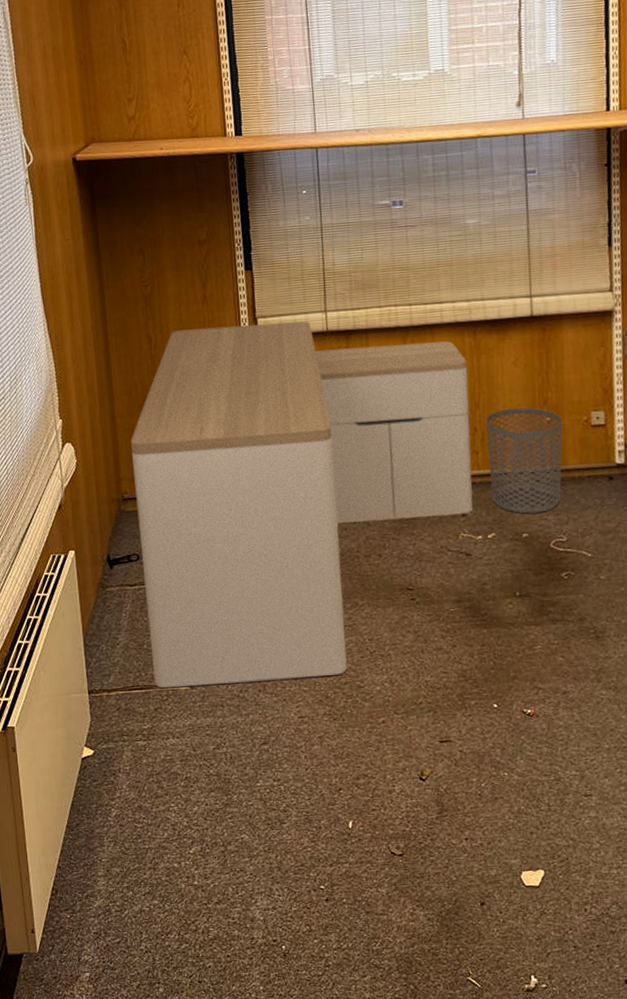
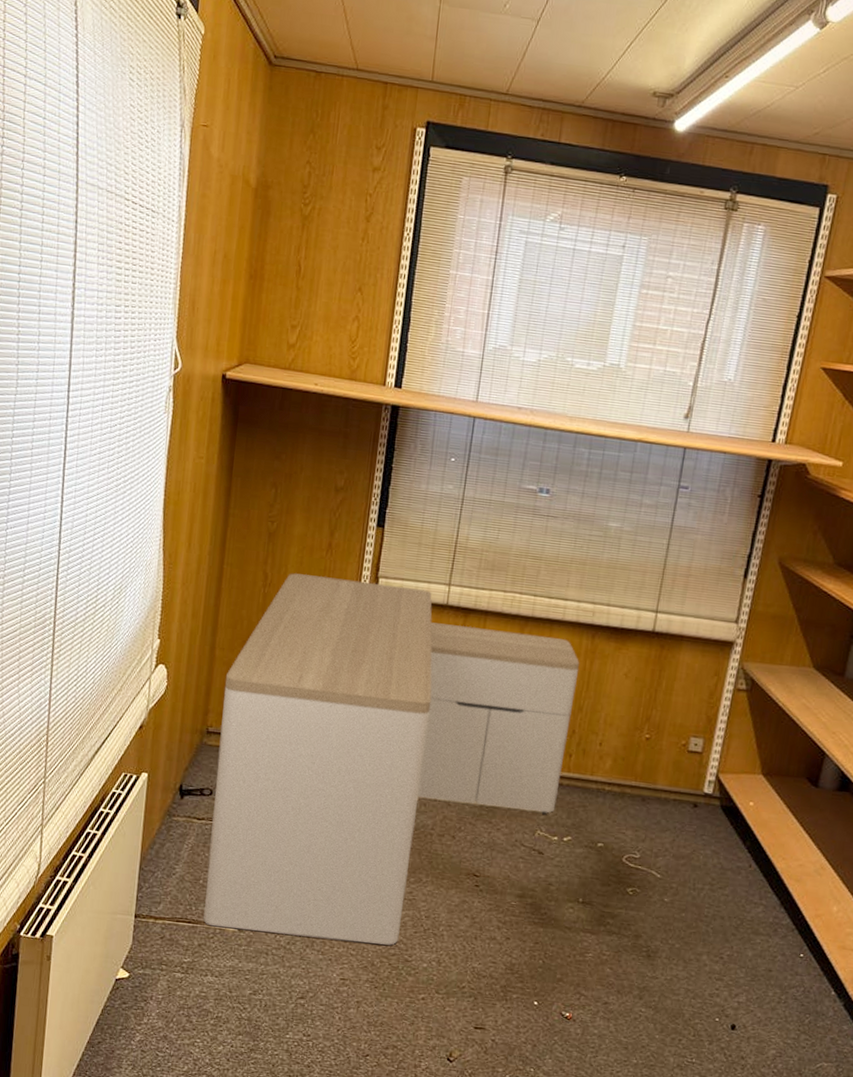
waste bin: present [486,407,563,514] -> none [576,717,661,826]

